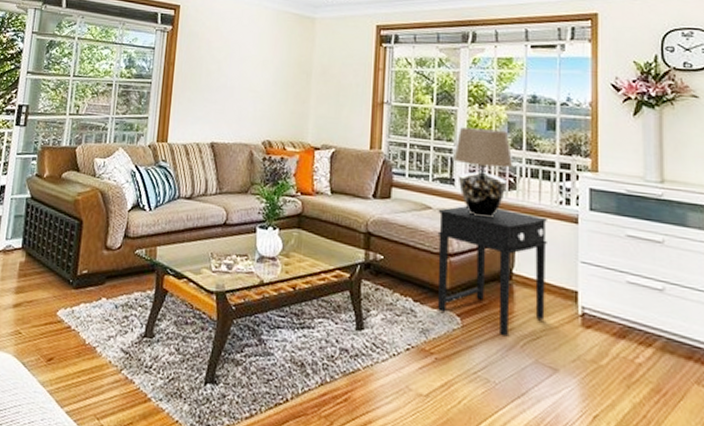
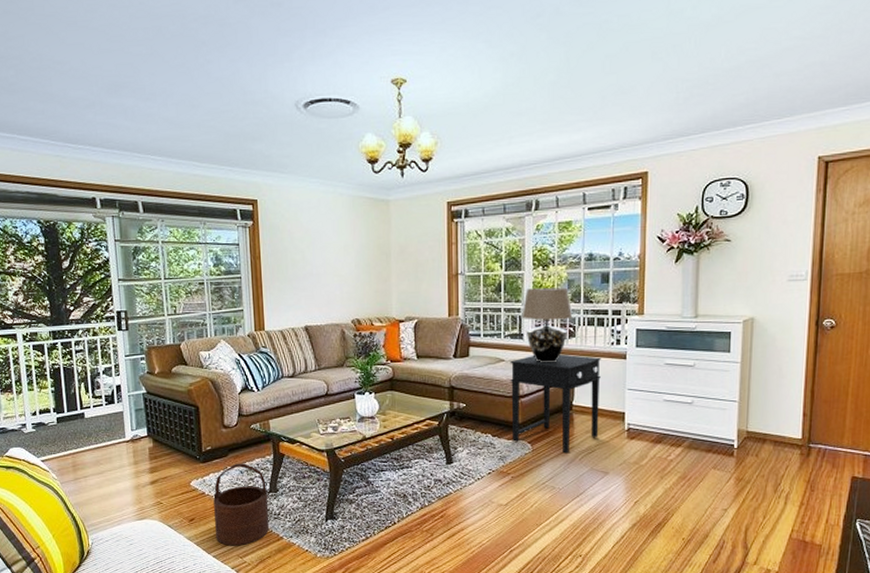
wooden bucket: none [73,294,142,403] -> present [213,463,269,546]

